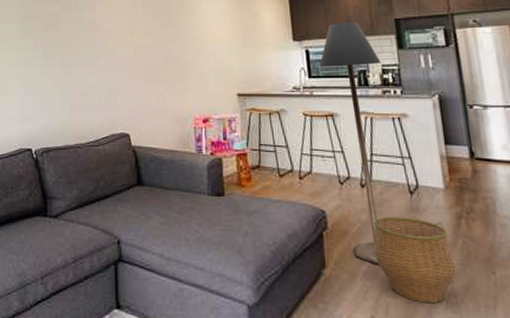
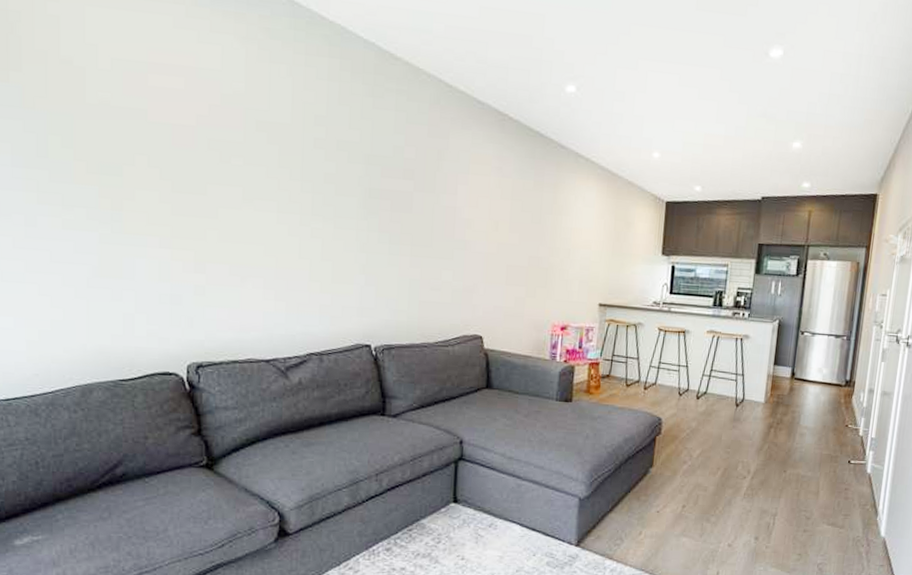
floor lamp: present [319,21,404,265] -> none [679,241,738,465]
basket: present [373,216,456,304] -> none [696,424,758,495]

